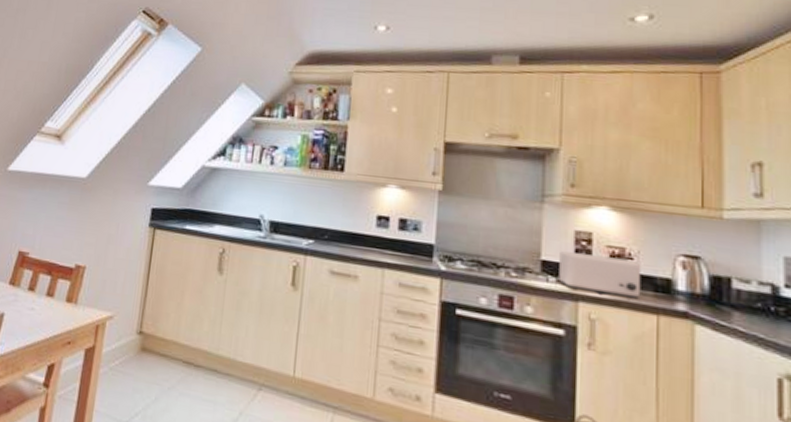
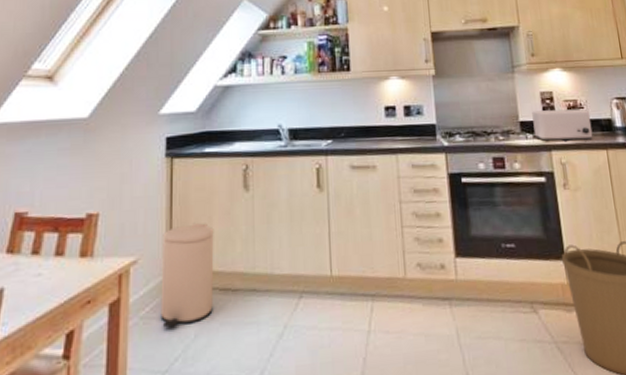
pedal bin: none [127,293,185,387] -> present [160,222,214,328]

